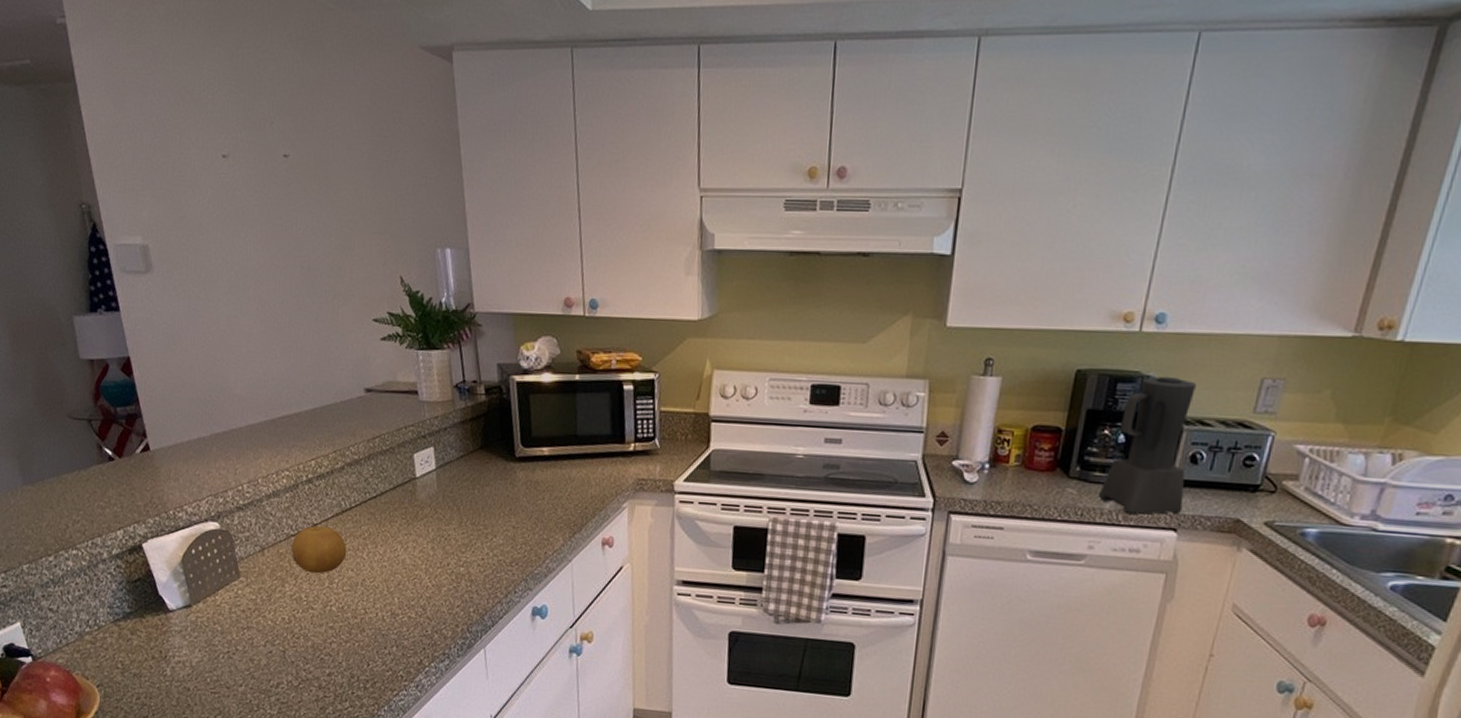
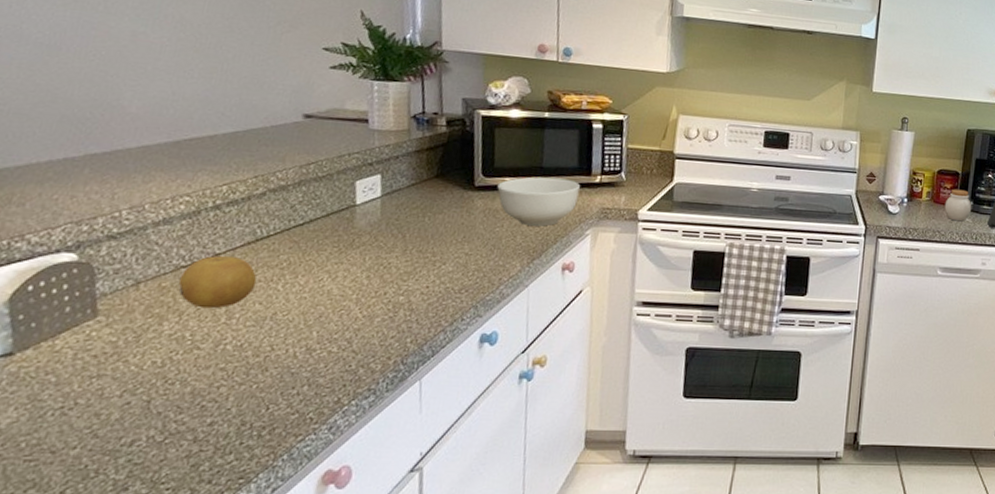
bowl: none [536,446,615,499] -> present [497,177,581,226]
jar: none [1039,450,1079,493] -> present [944,189,972,222]

